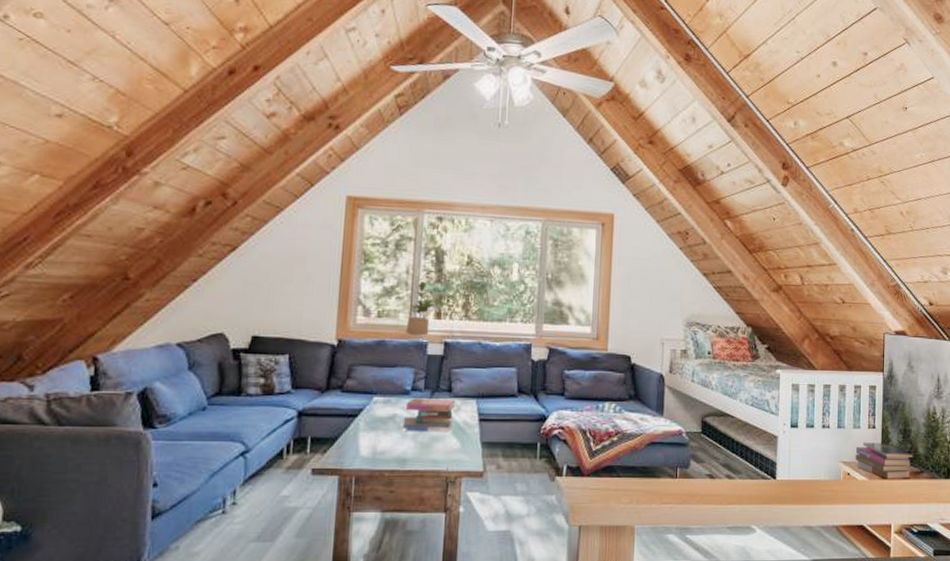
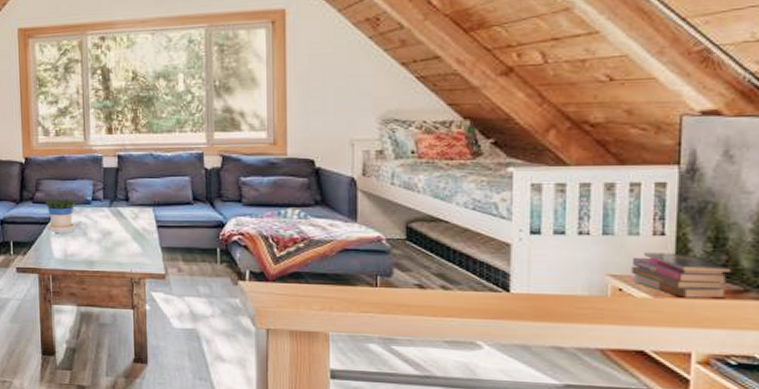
flowerpot: none [356,387,393,428] -> present [45,198,76,234]
books: present [403,398,455,433] -> none [87,207,133,238]
potted plant: present [406,281,437,336] -> none [82,100,107,151]

